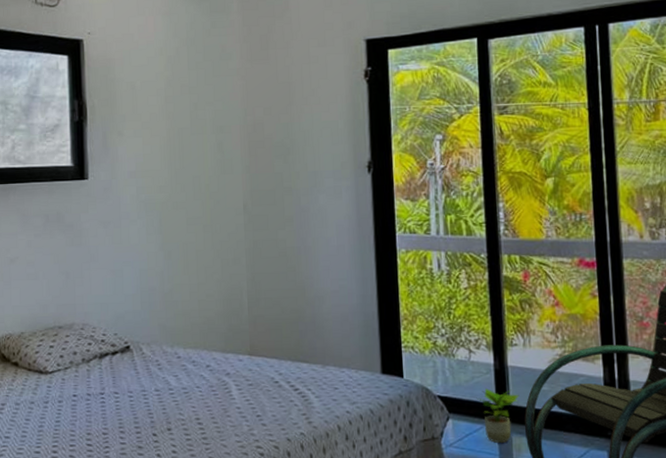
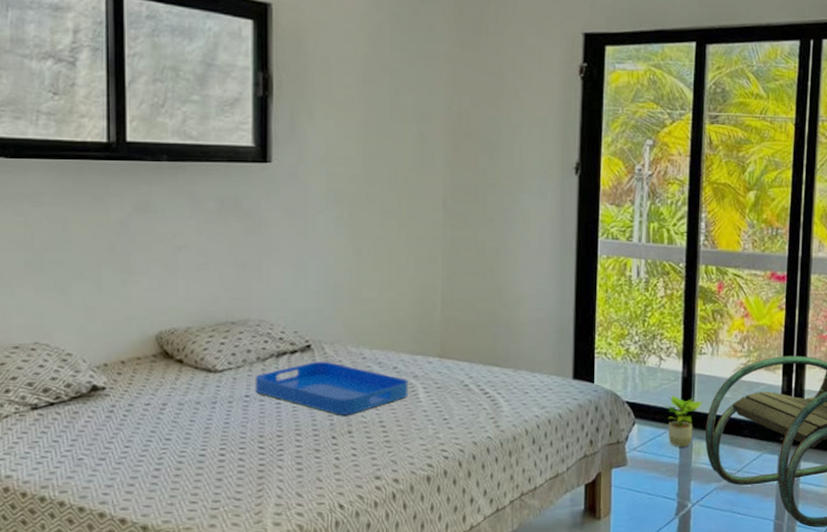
serving tray: none [81,362,222,414] -> present [255,362,409,416]

